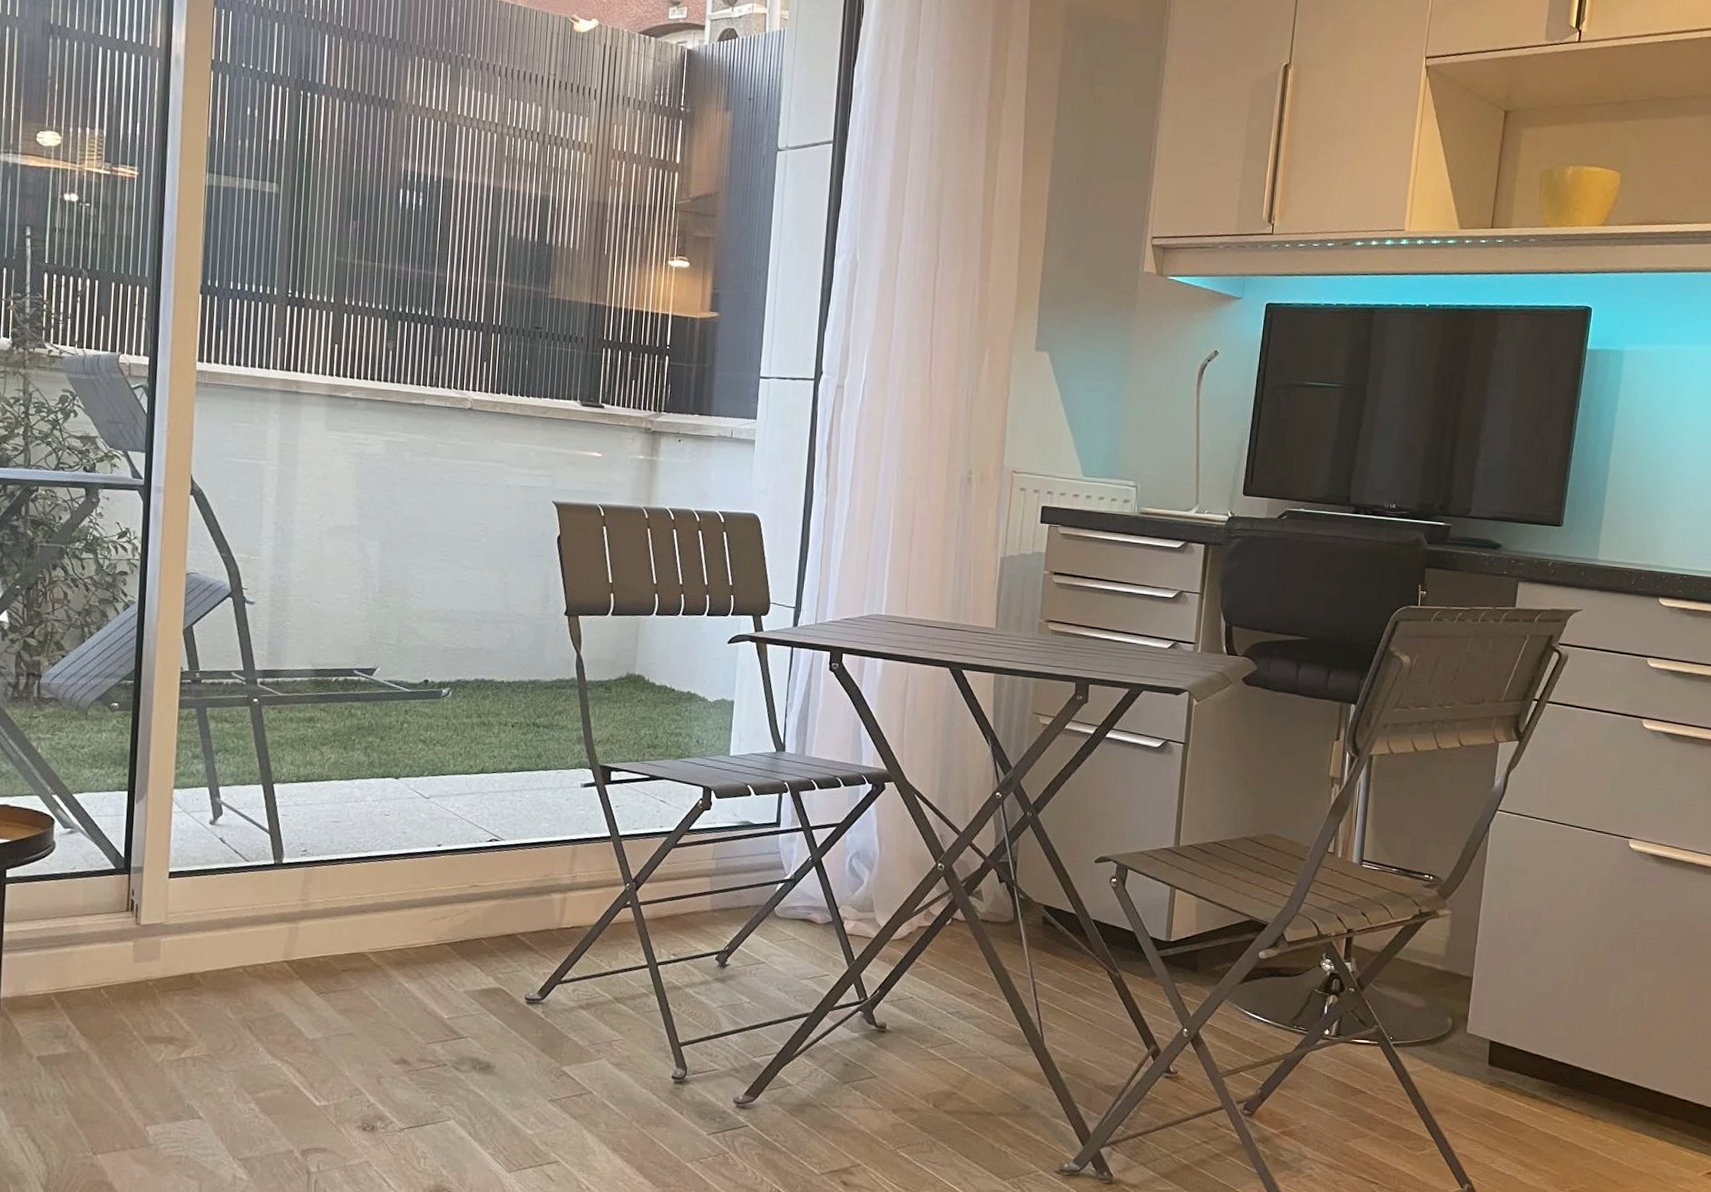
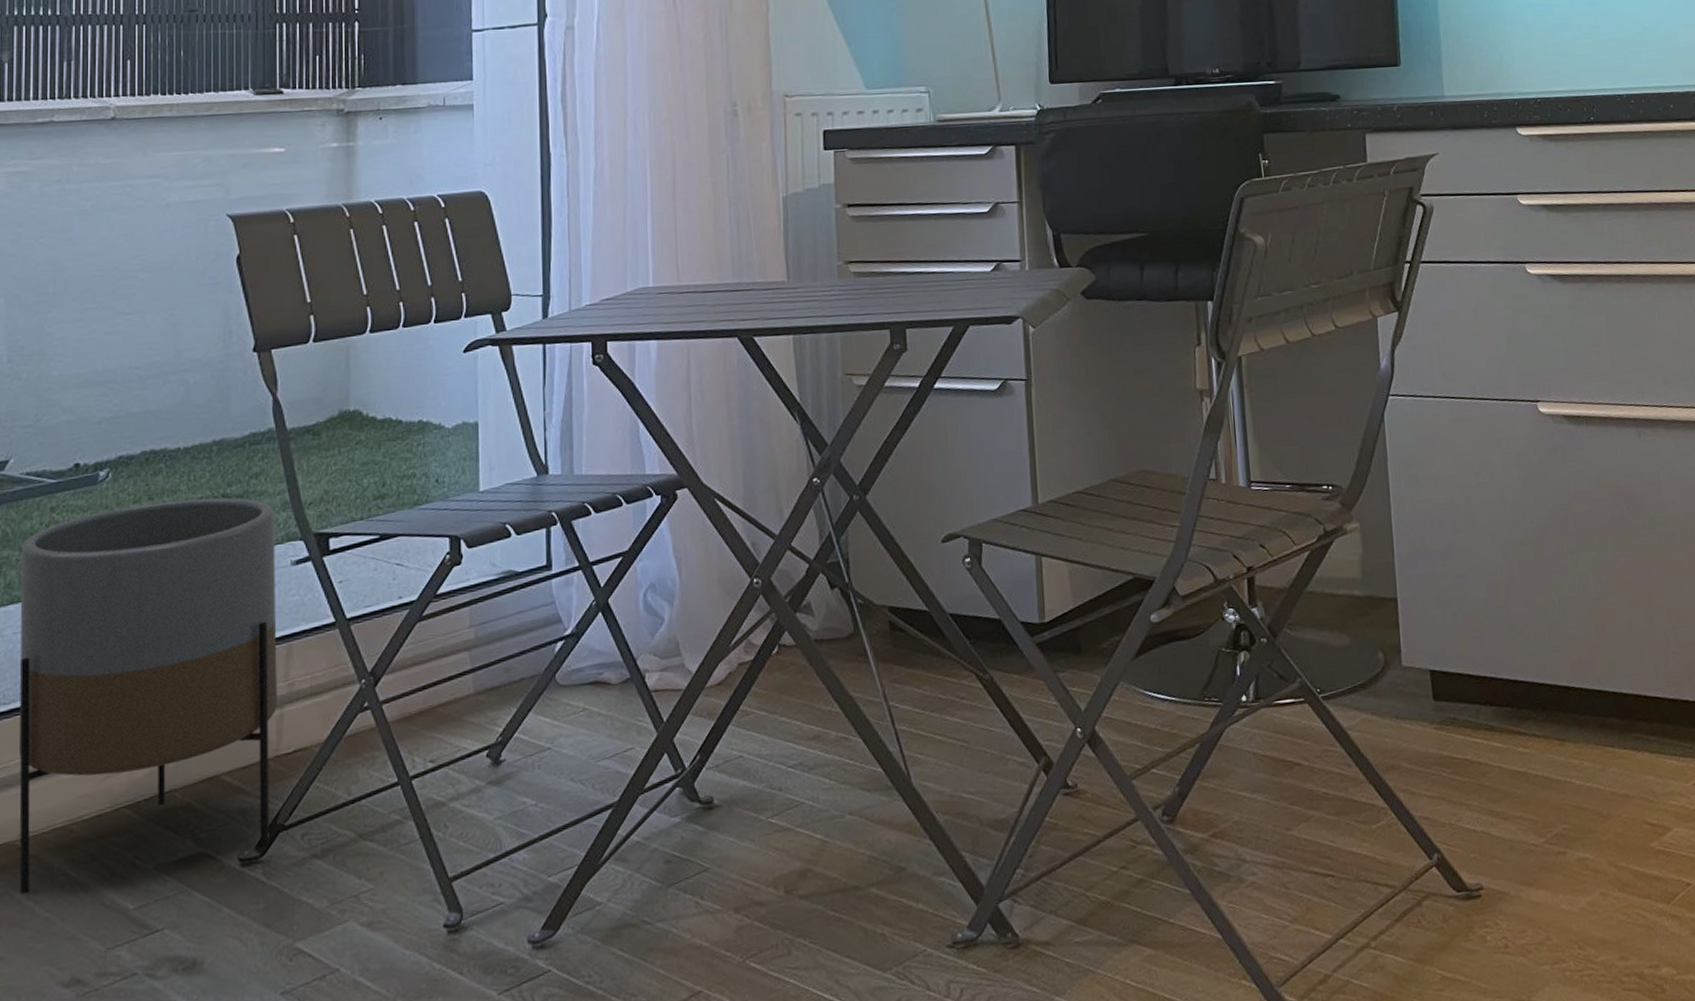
planter: none [367,720,572,992] -> present [19,497,278,894]

